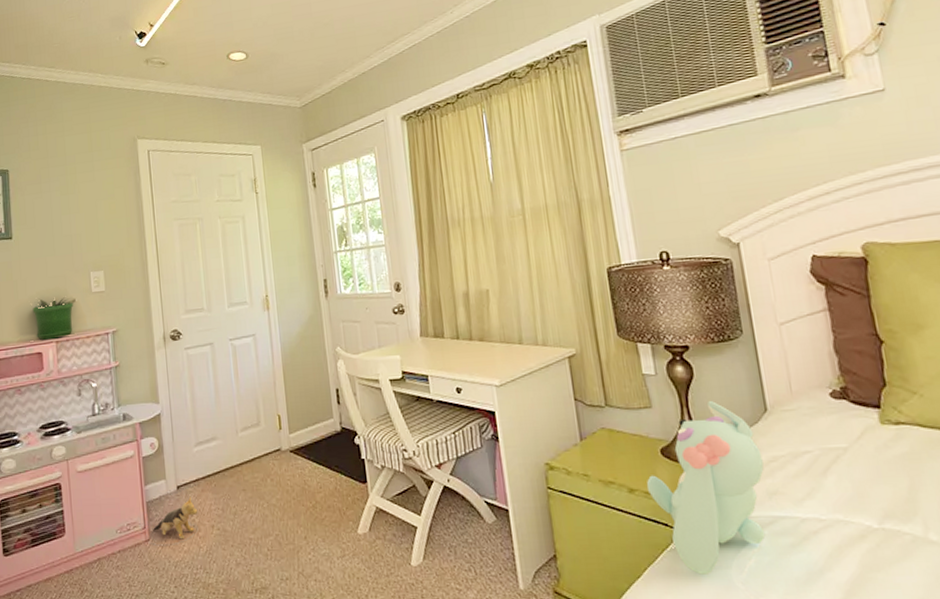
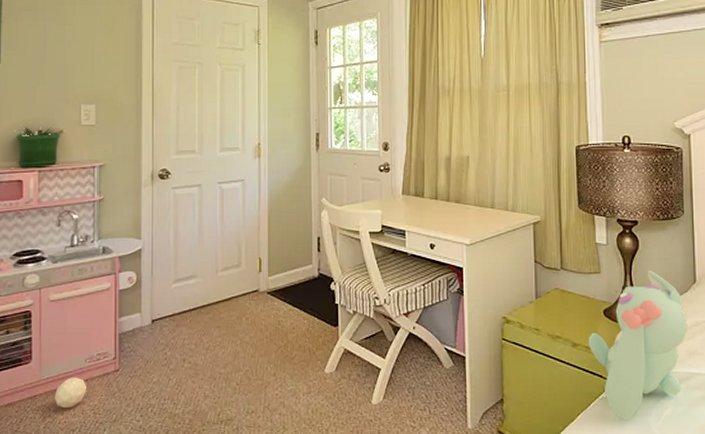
ball: none [89,548,121,582] -> present [54,377,87,409]
plush toy: present [153,497,198,540] -> none [124,331,171,371]

